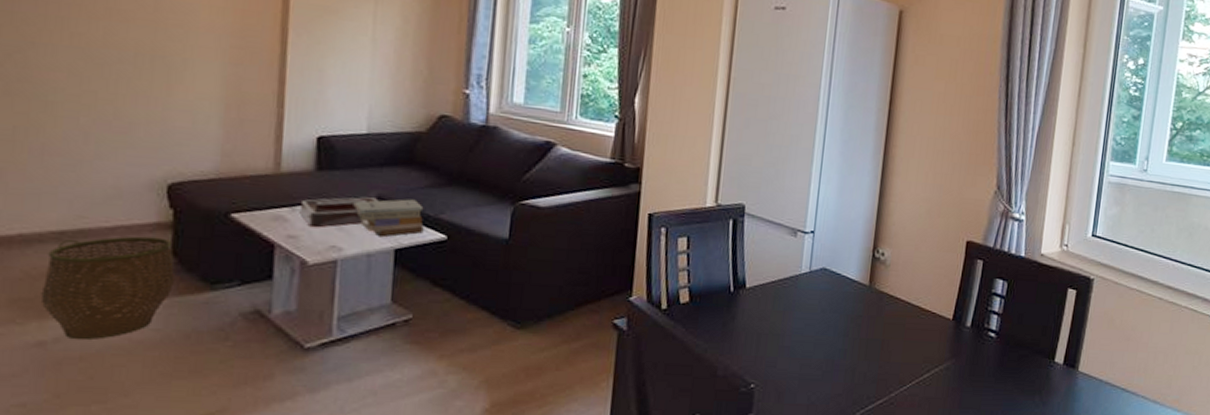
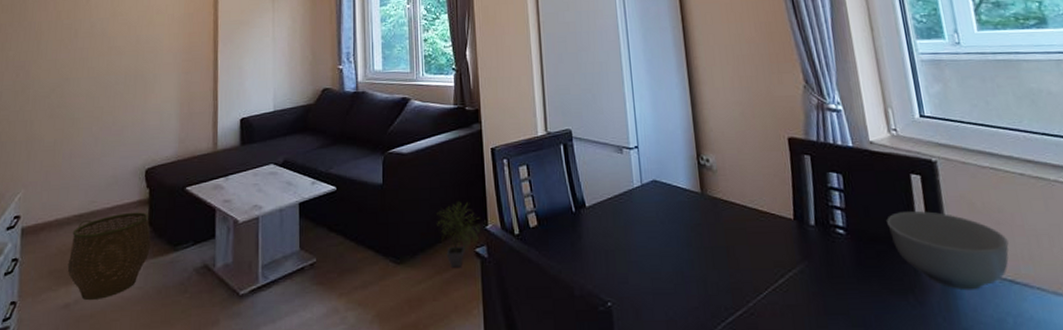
decorative tray: present [299,197,379,228] -> none [231,162,285,192]
books: present [353,199,424,237] -> none [267,159,319,193]
potted plant: none [571,267,623,338] -> present [437,200,481,267]
bowl: none [1035,322,1132,395] -> present [886,211,1009,291]

